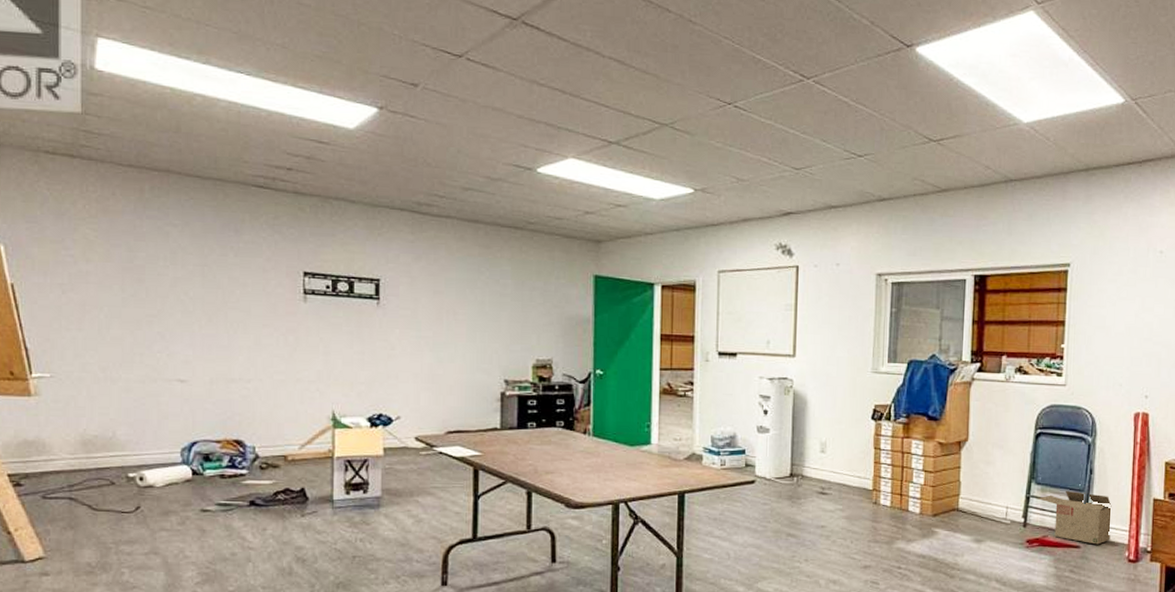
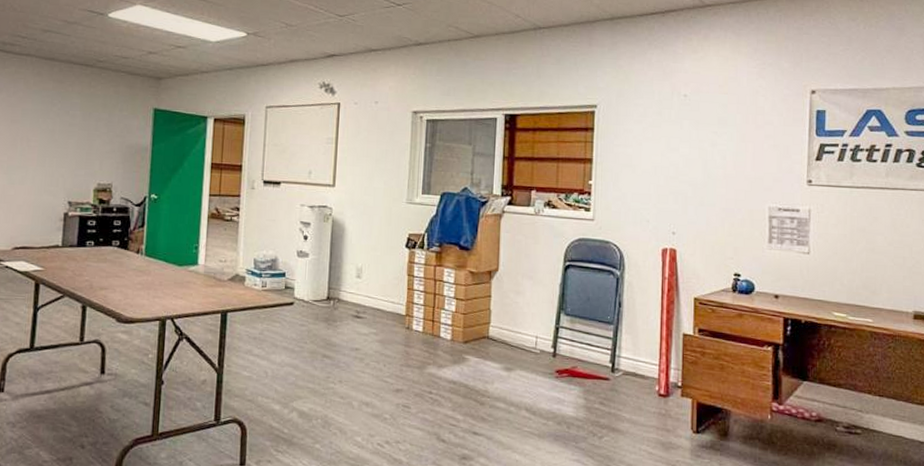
cardboard box: present [1038,490,1112,545] -> none [567,322,641,378]

